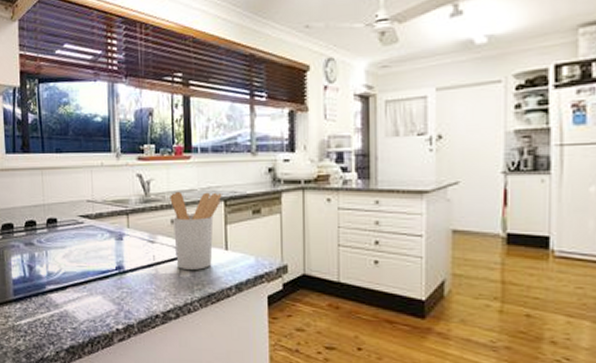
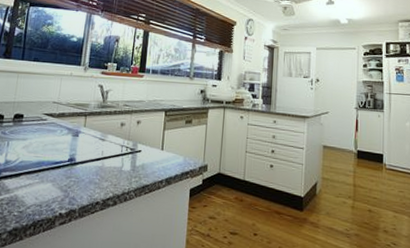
utensil holder: present [170,191,222,270] -> none [120,101,164,165]

